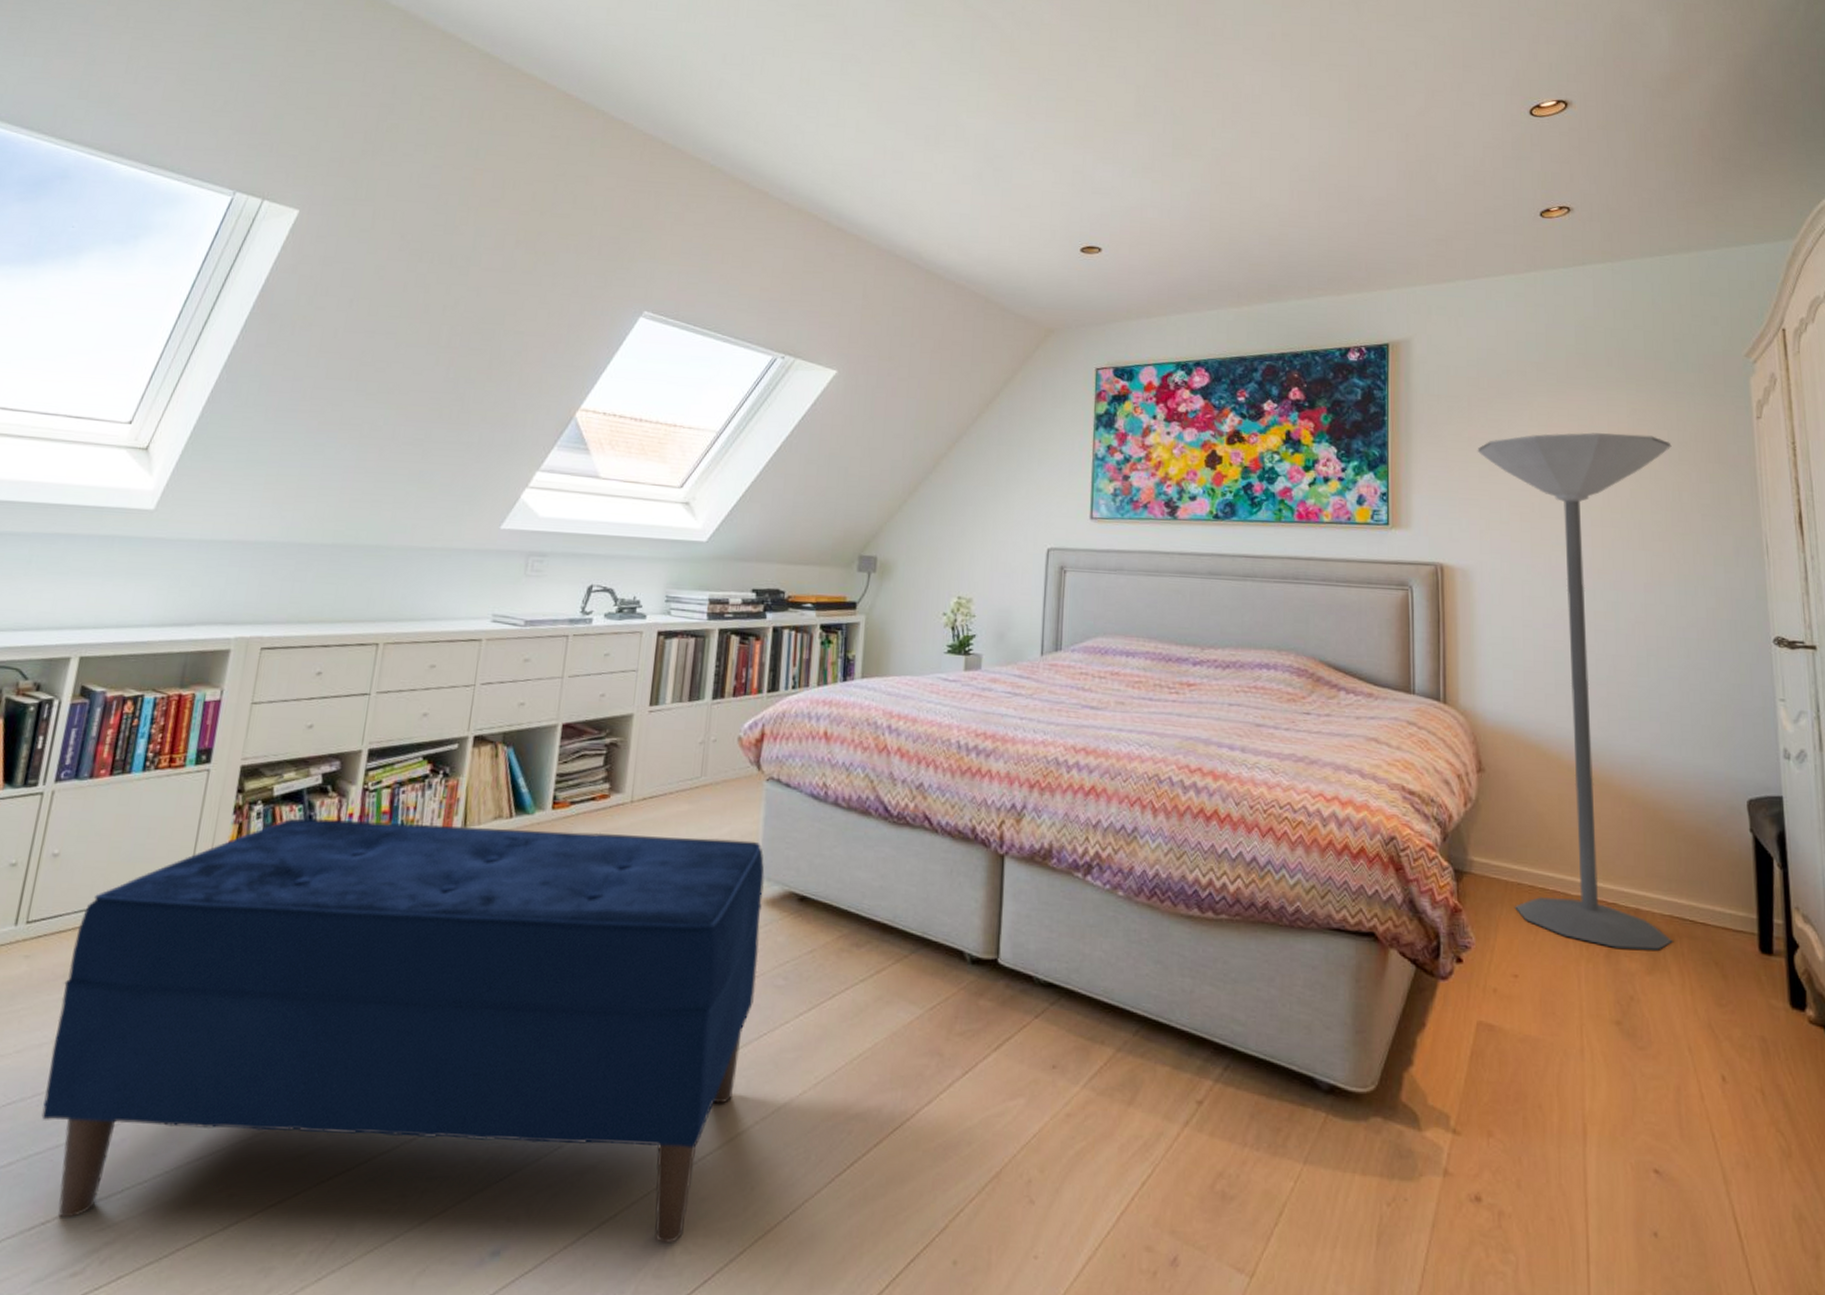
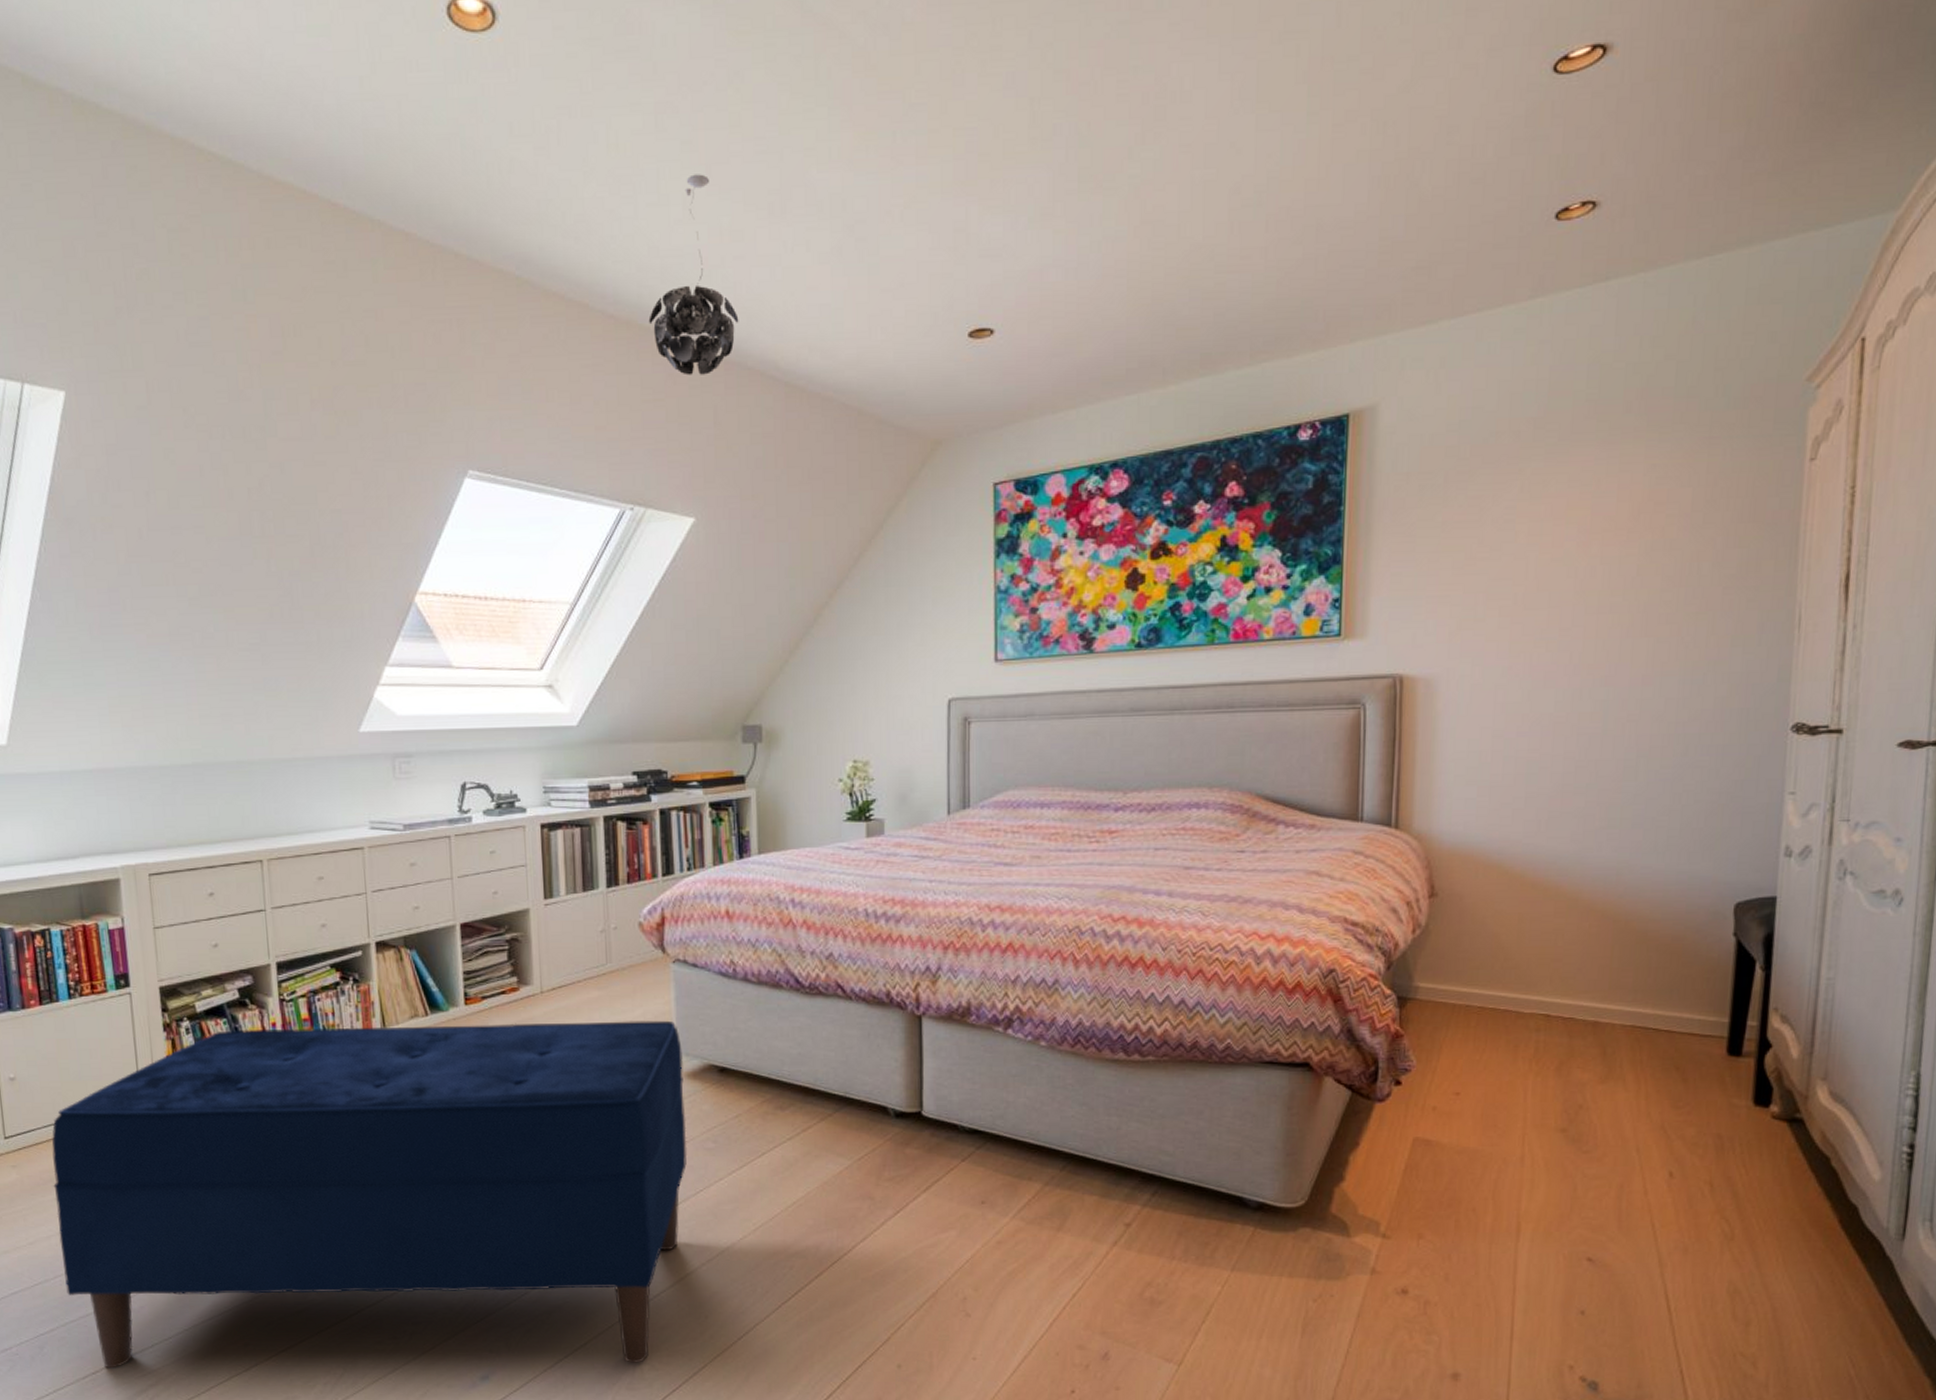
pendant light: none [817,107,893,257] -> present [648,174,739,376]
floor lamp: present [1477,432,1673,950] -> none [1452,496,1696,1061]

